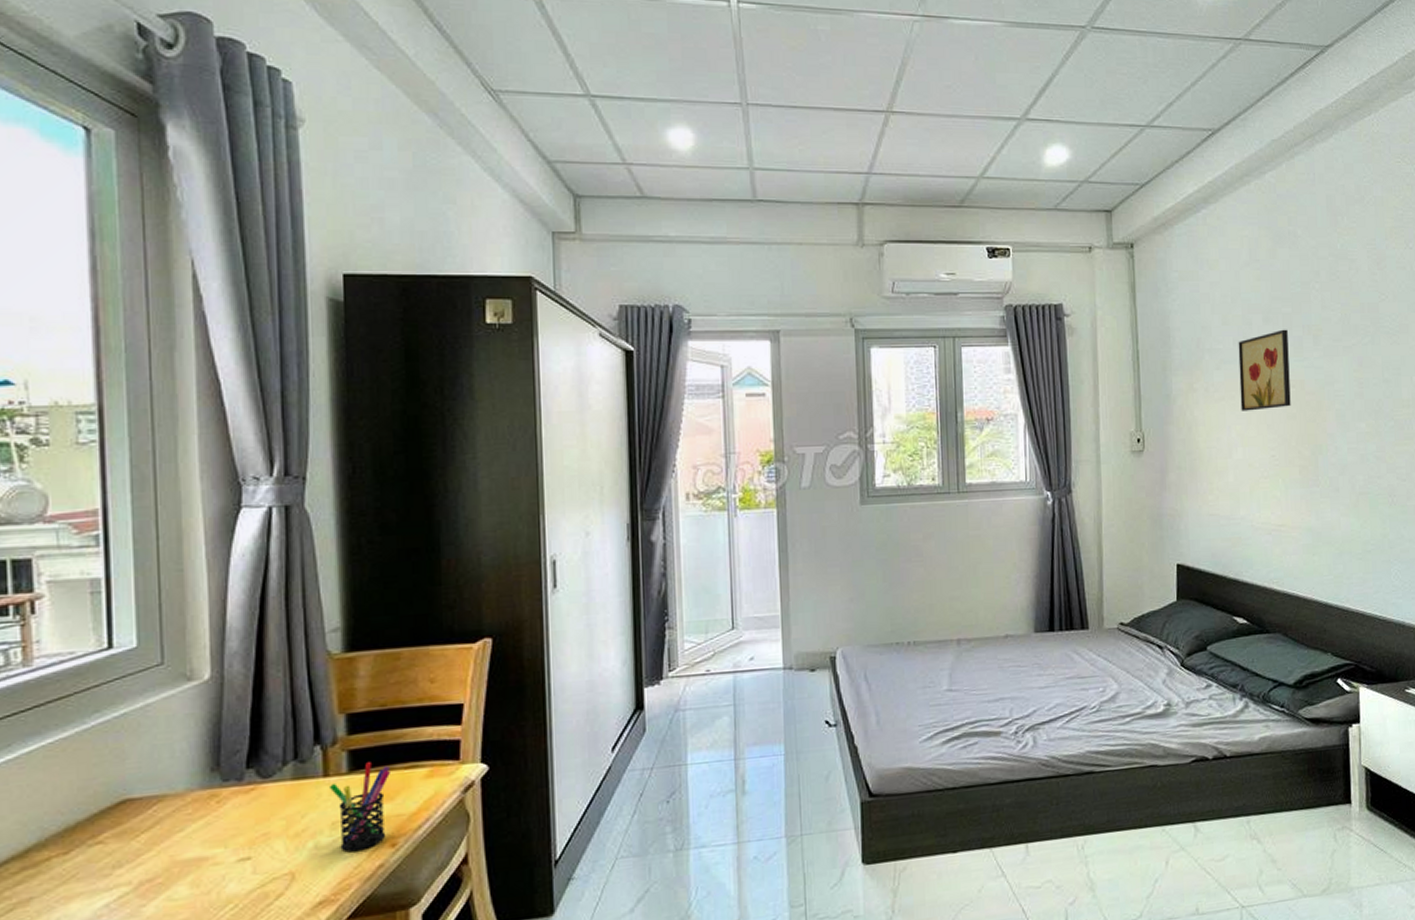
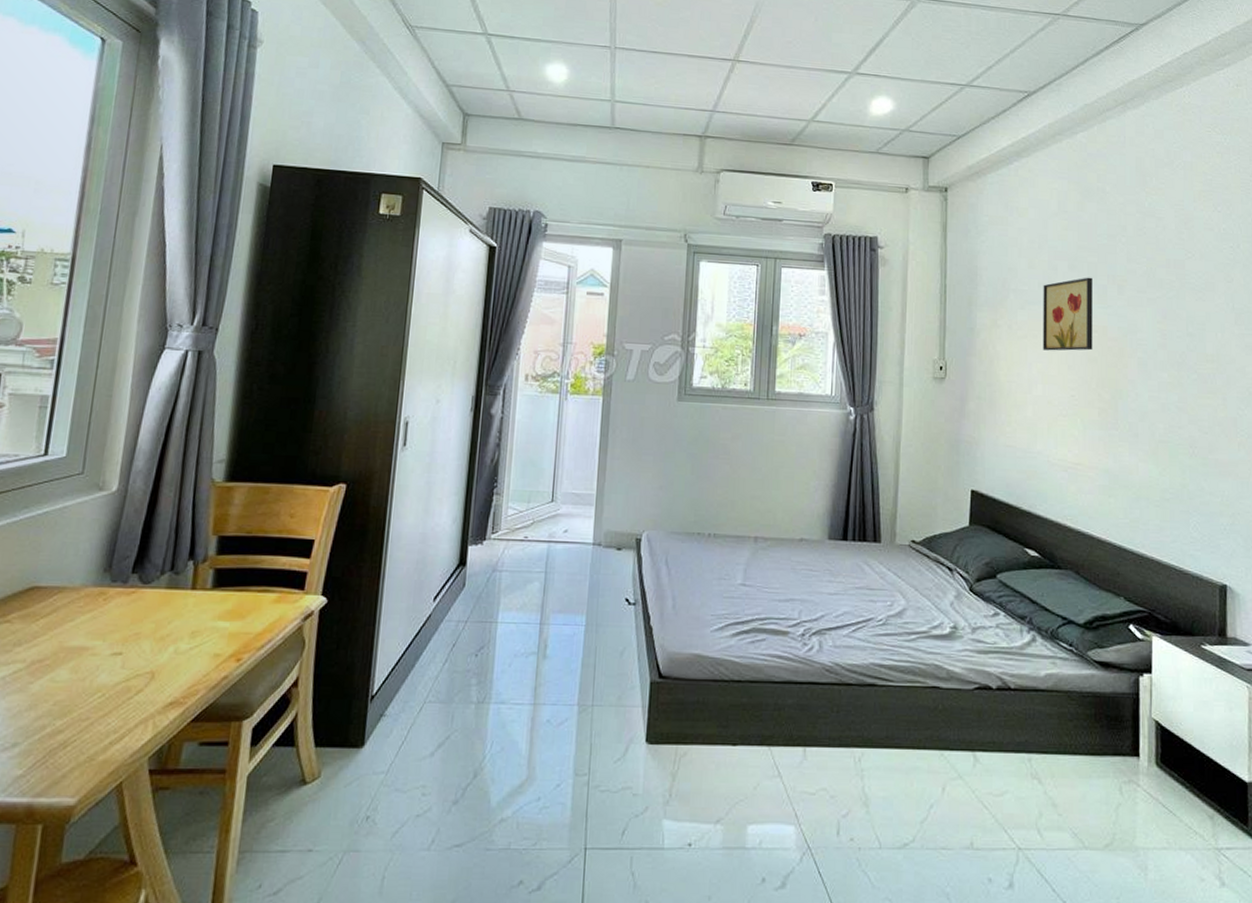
pen holder: present [328,762,392,851] -> none [194,581,247,660]

